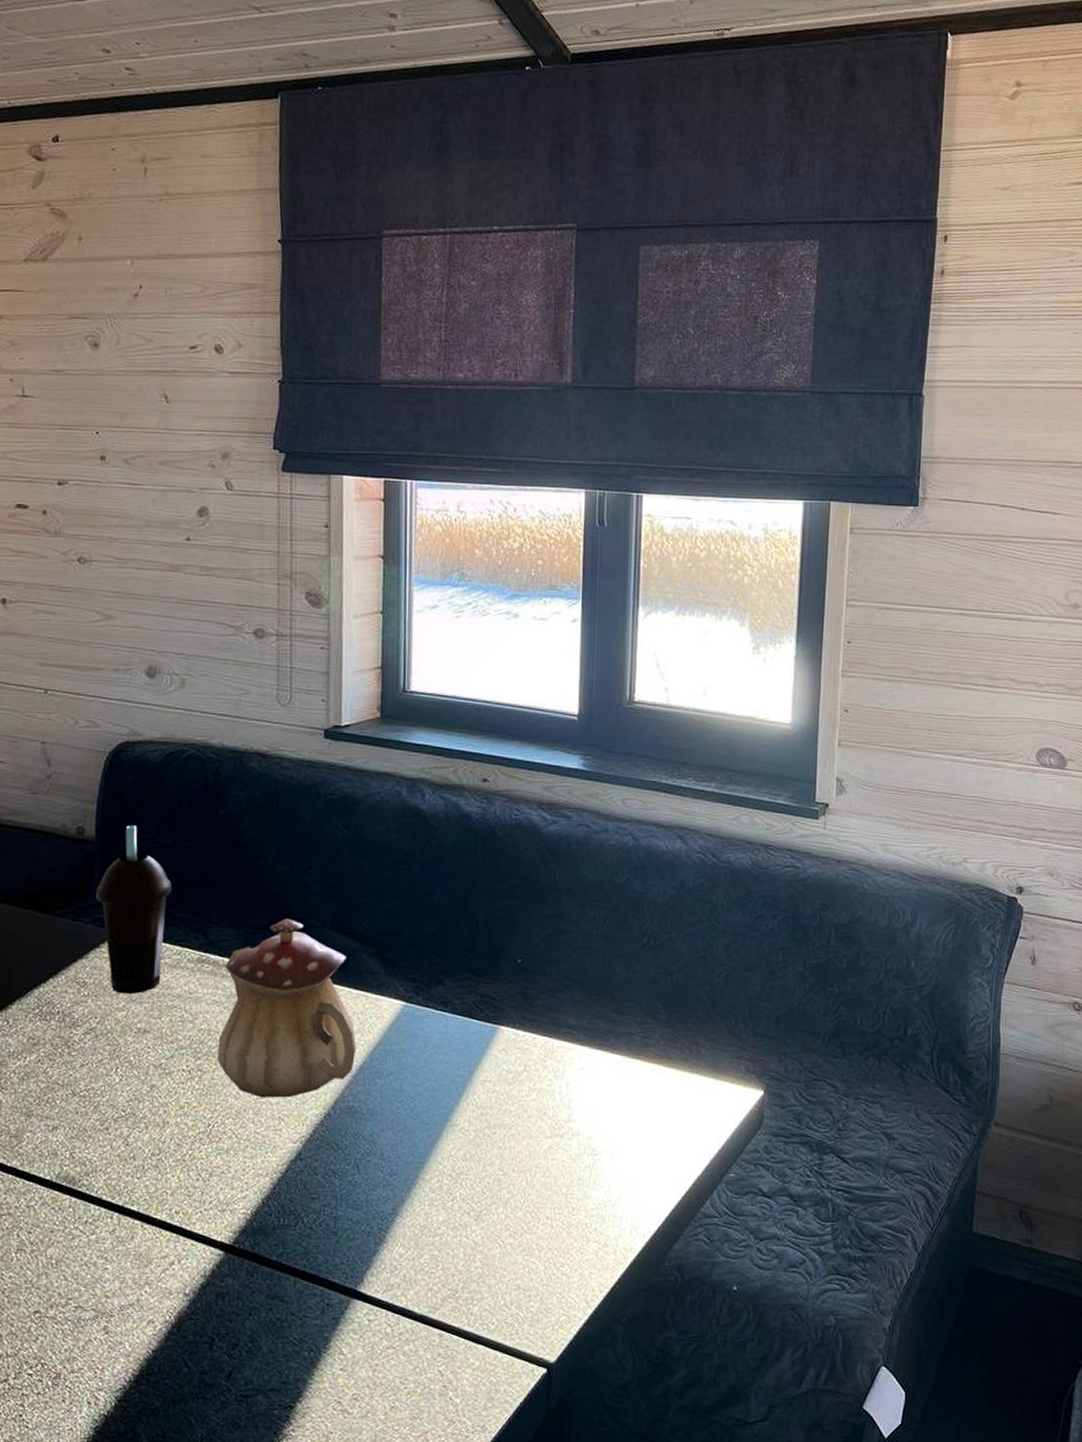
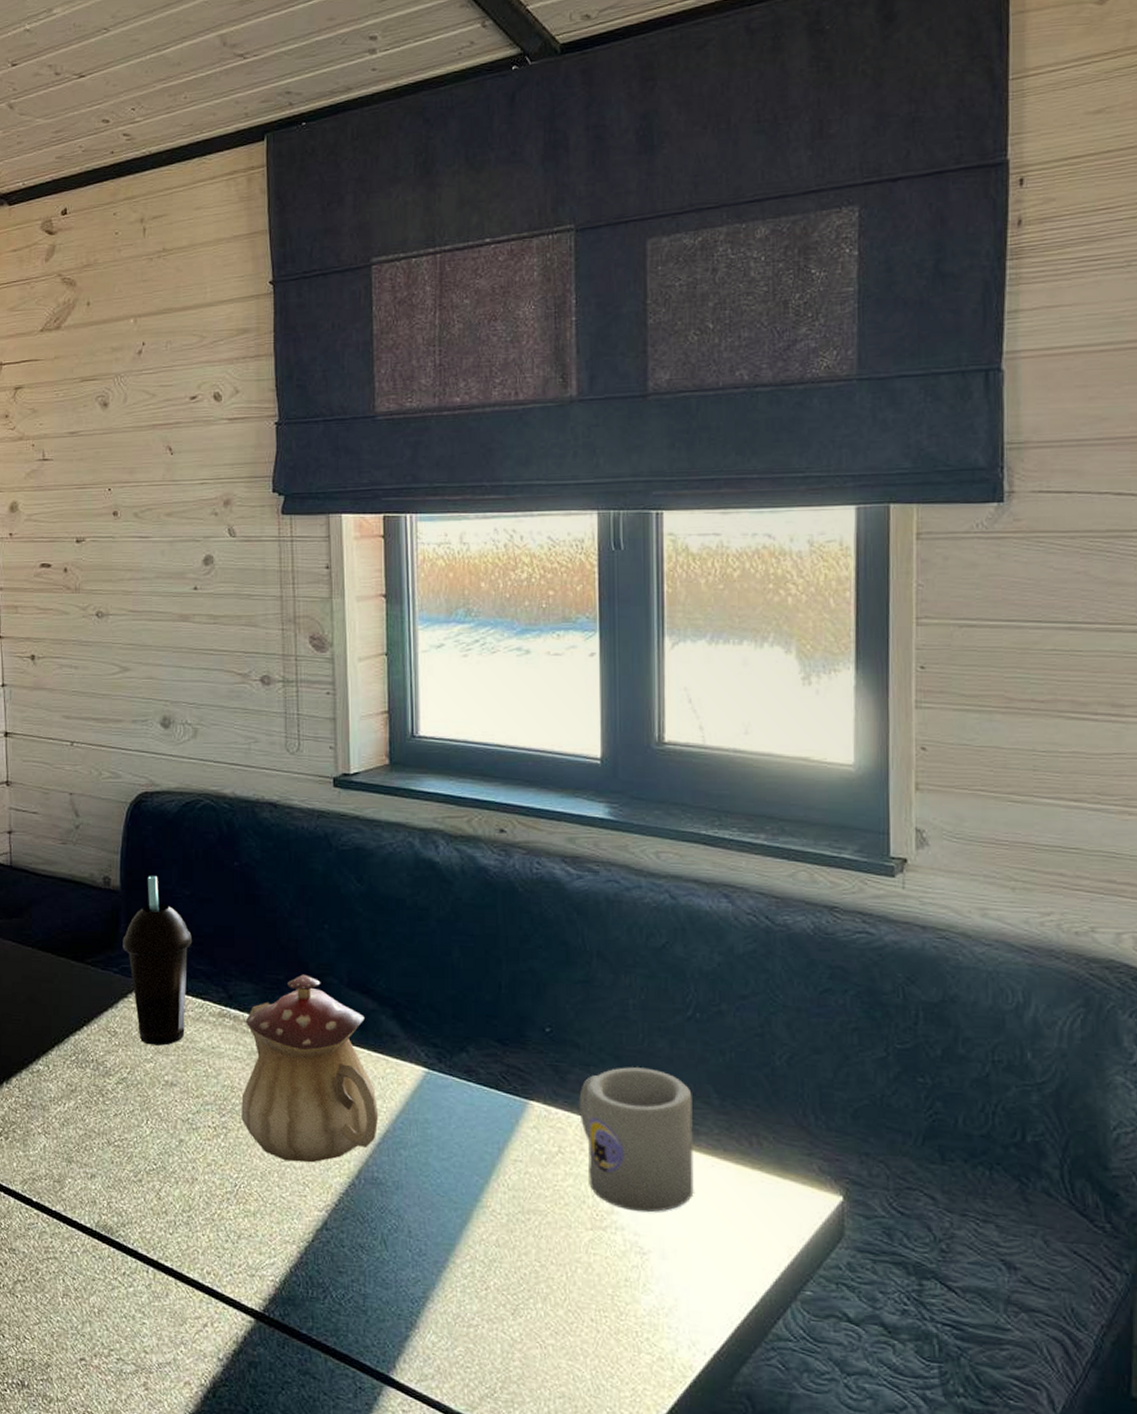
mug: none [544,991,644,1118] -> present [579,1067,694,1213]

